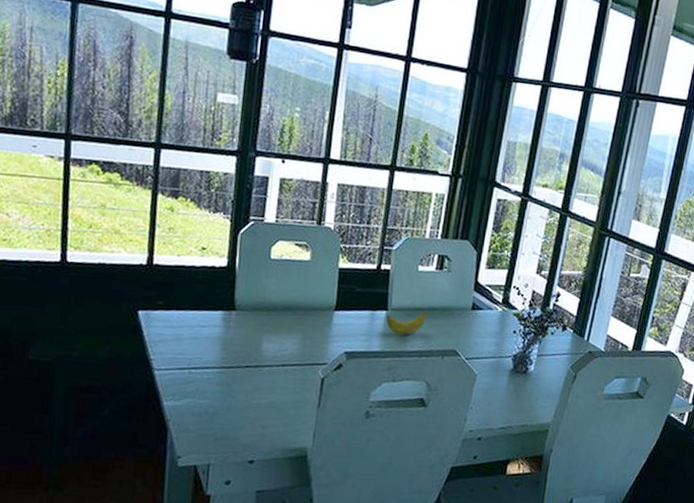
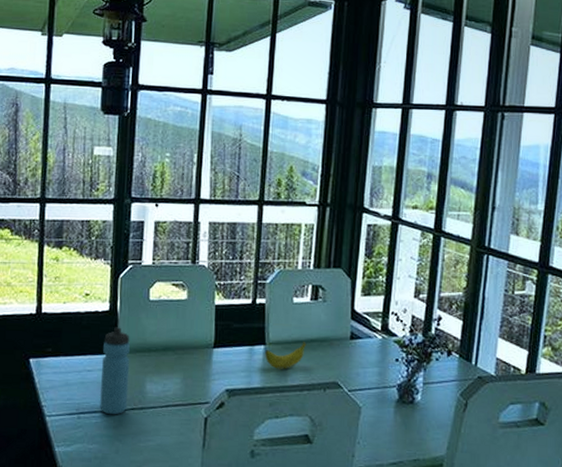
water bottle: none [213,283,248,372] -> present [99,327,130,415]

